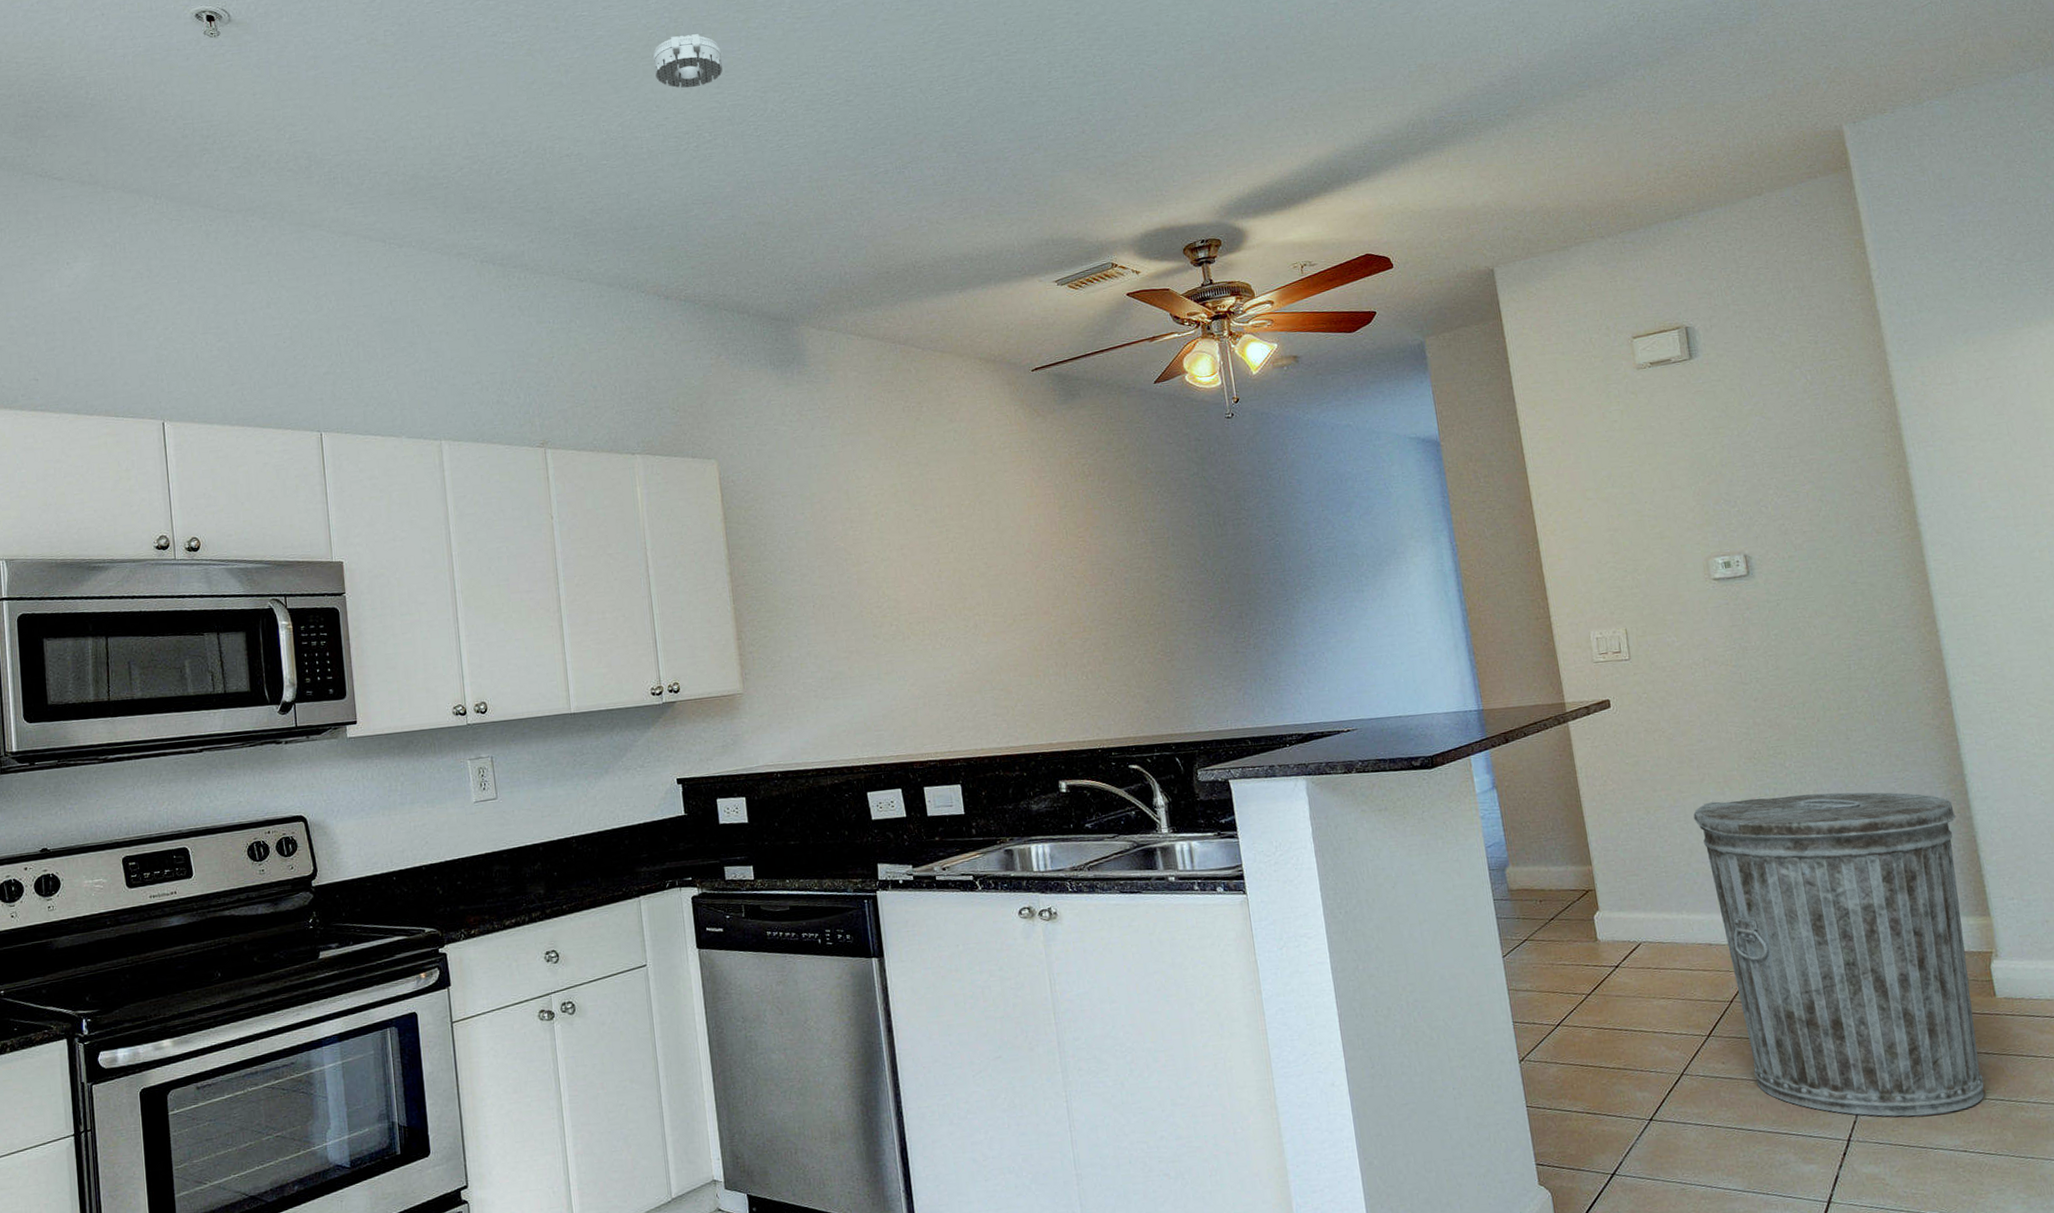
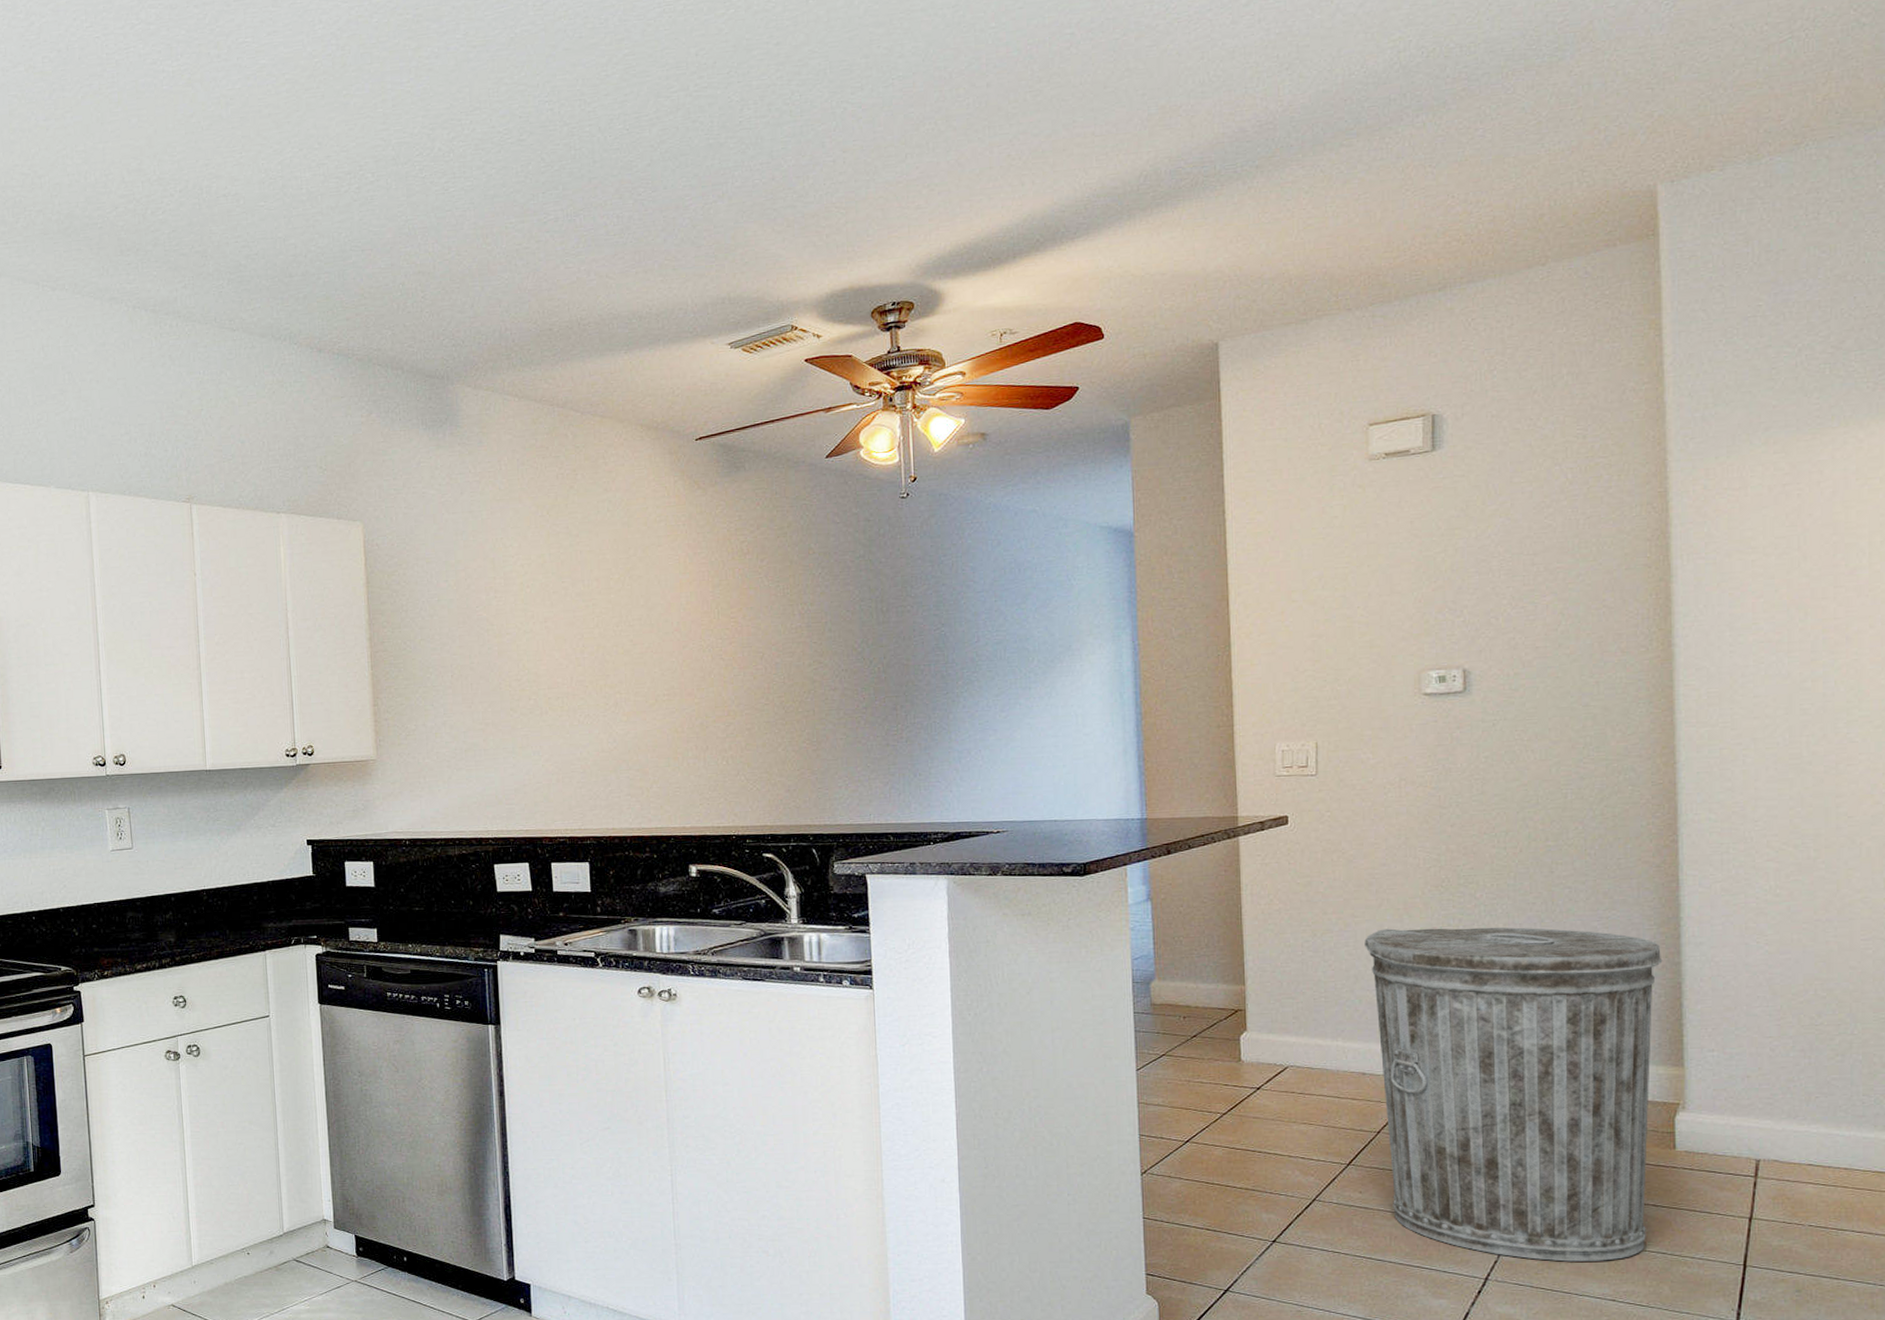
smoke detector: present [653,34,723,88] -> none [317,63,390,124]

